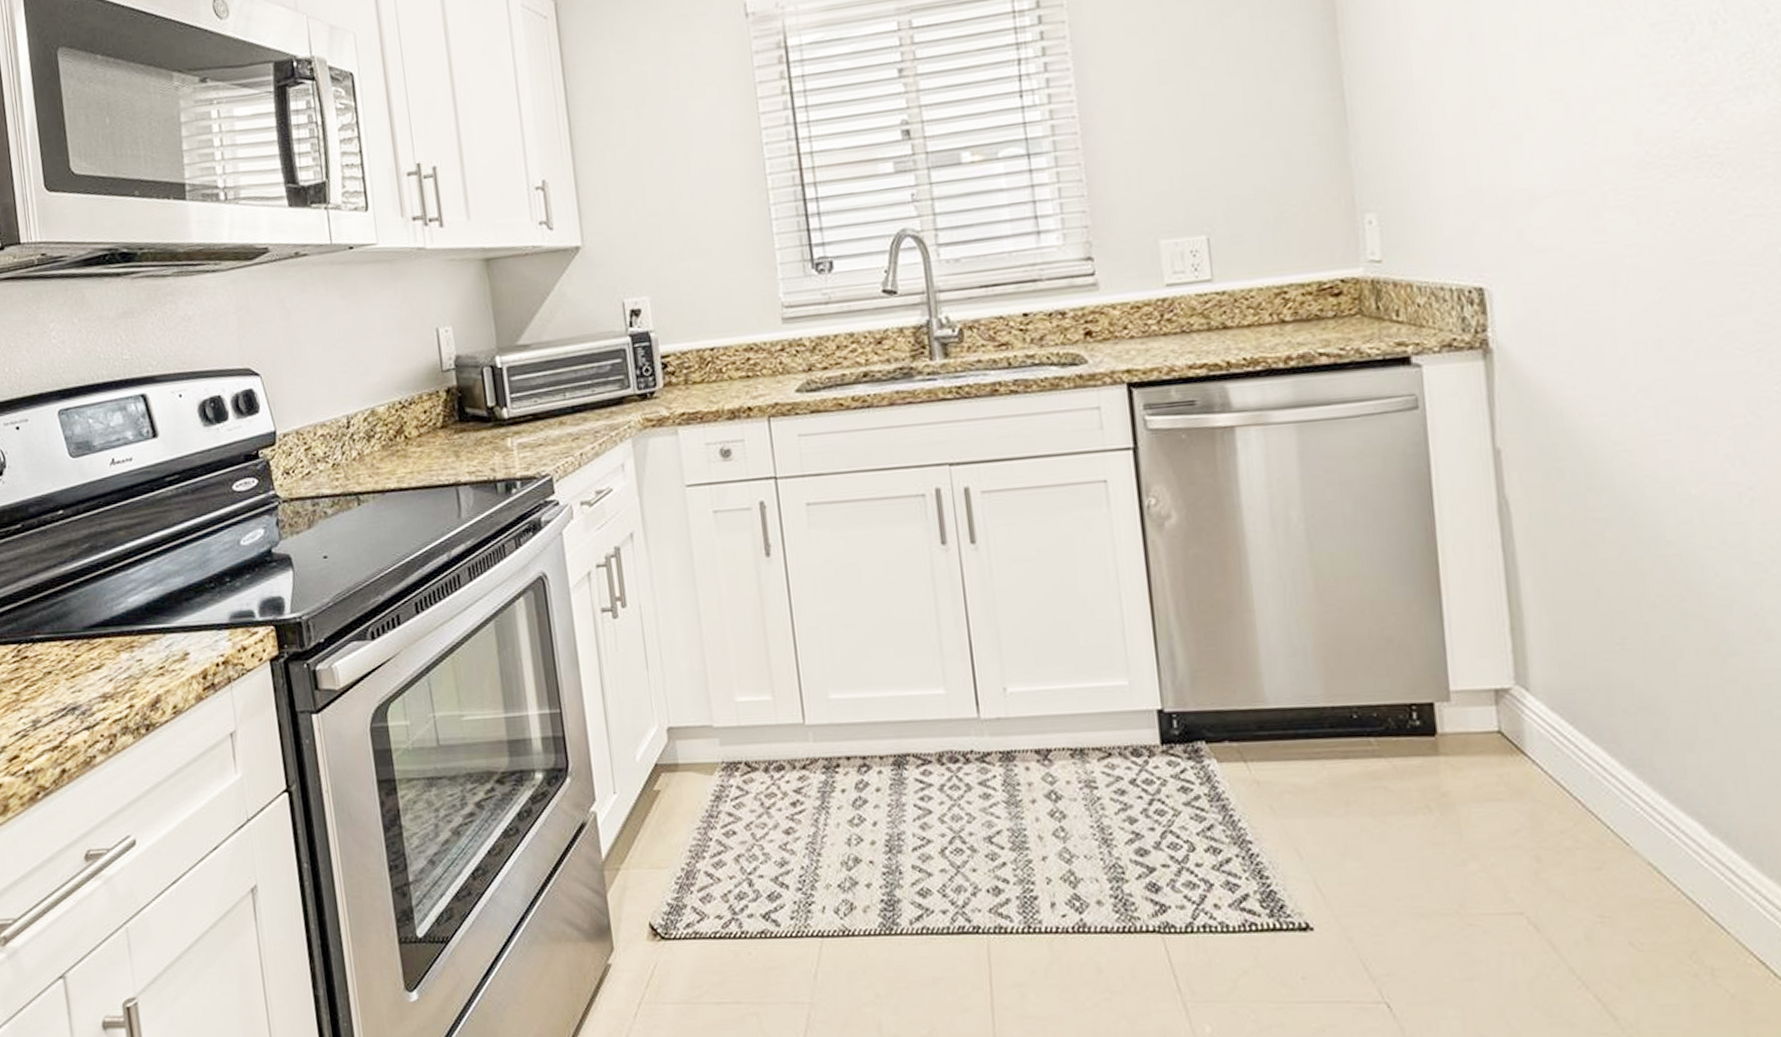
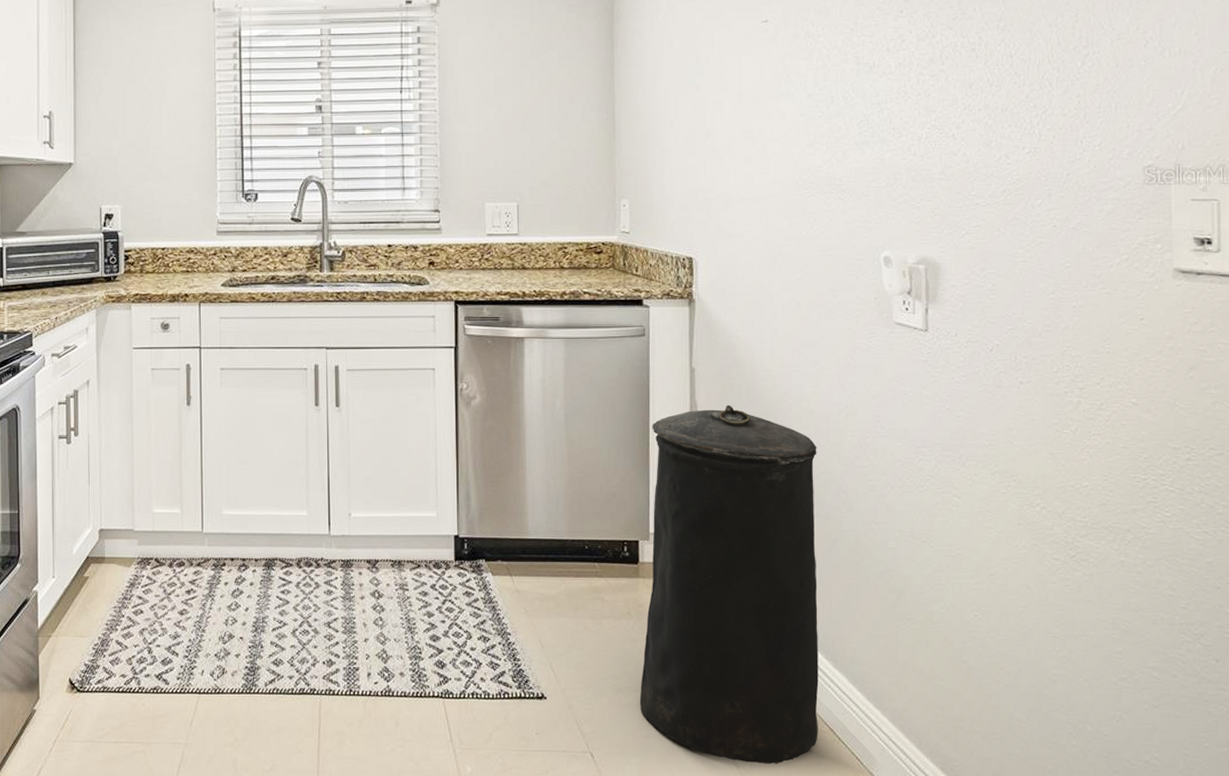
trash can: none [1440,498,1741,1015] -> present [639,405,819,765]

